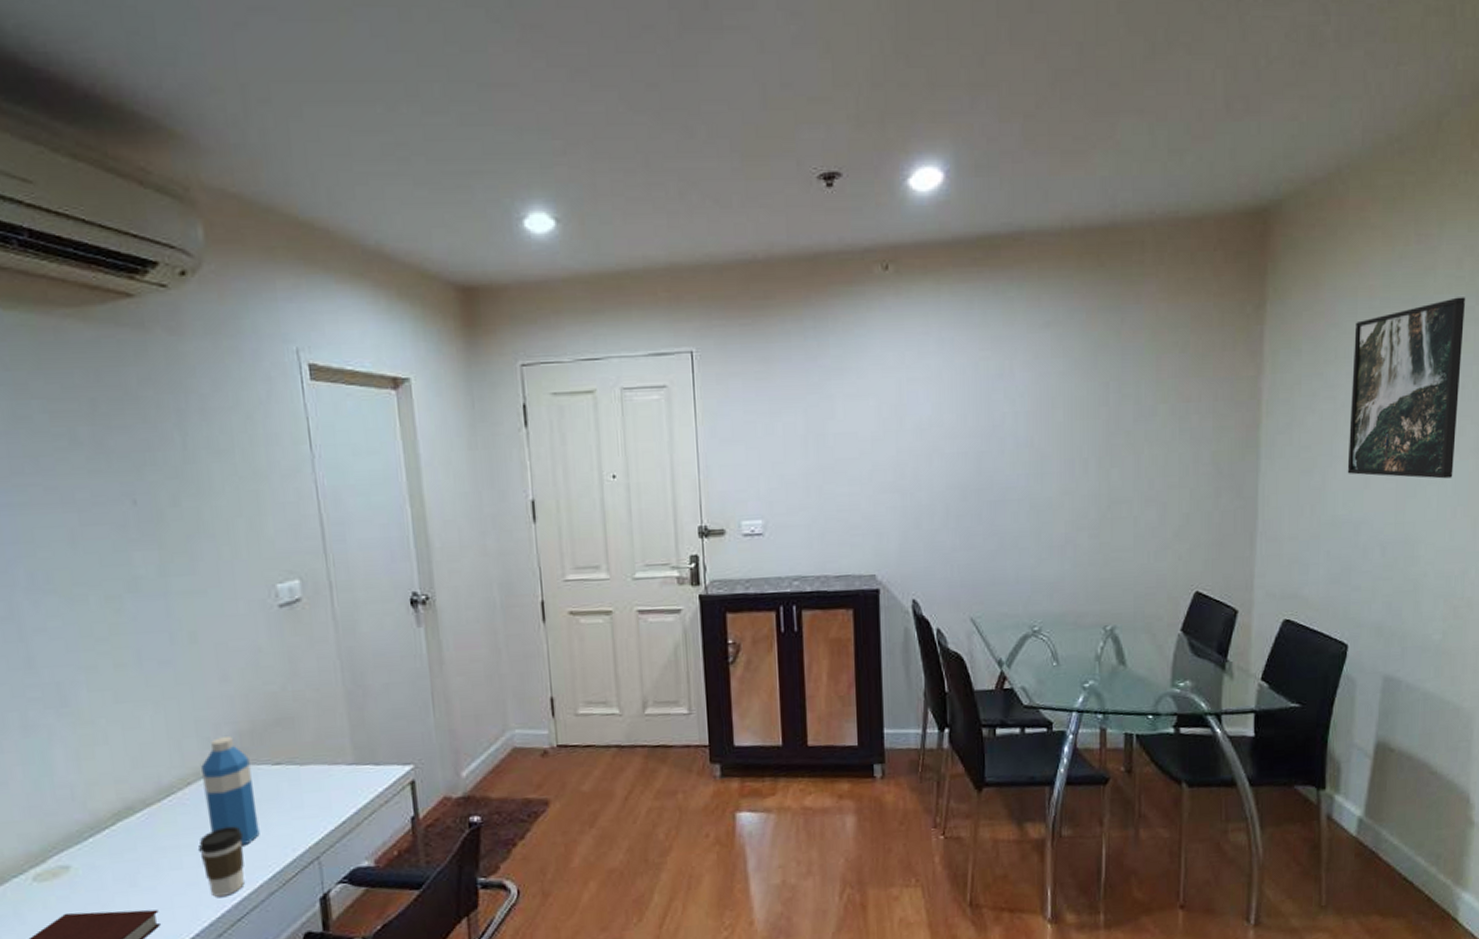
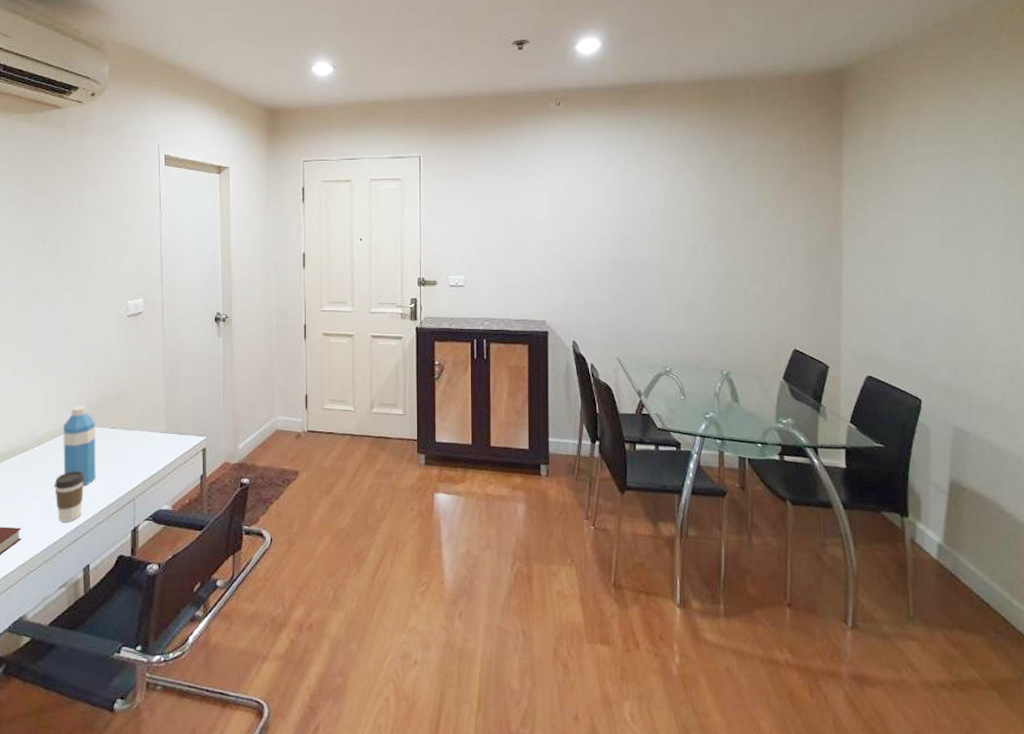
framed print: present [1347,297,1466,479] -> none [914,138,1004,274]

